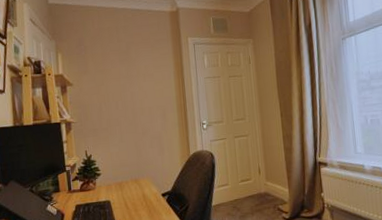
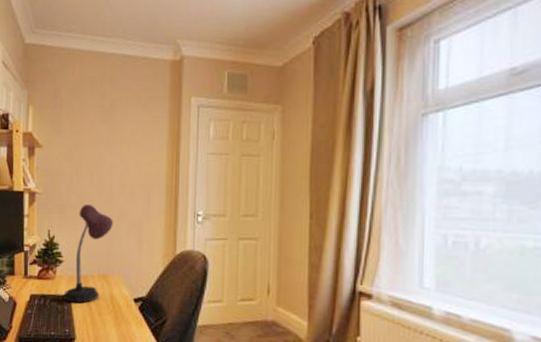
desk lamp: none [103,126,139,206] -> present [62,204,113,304]

